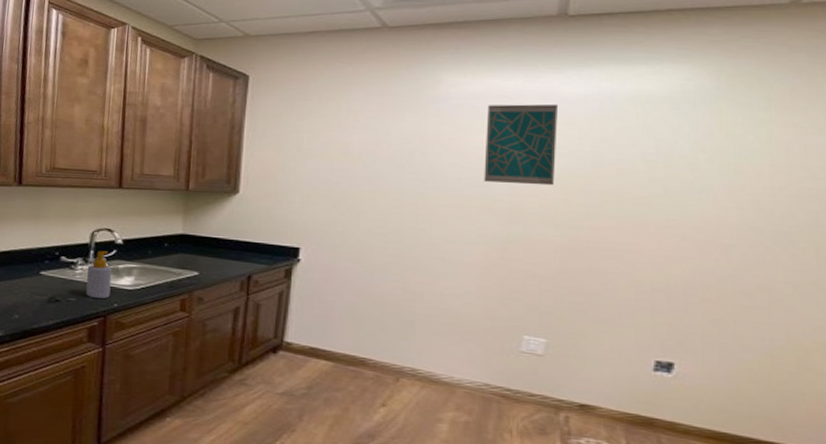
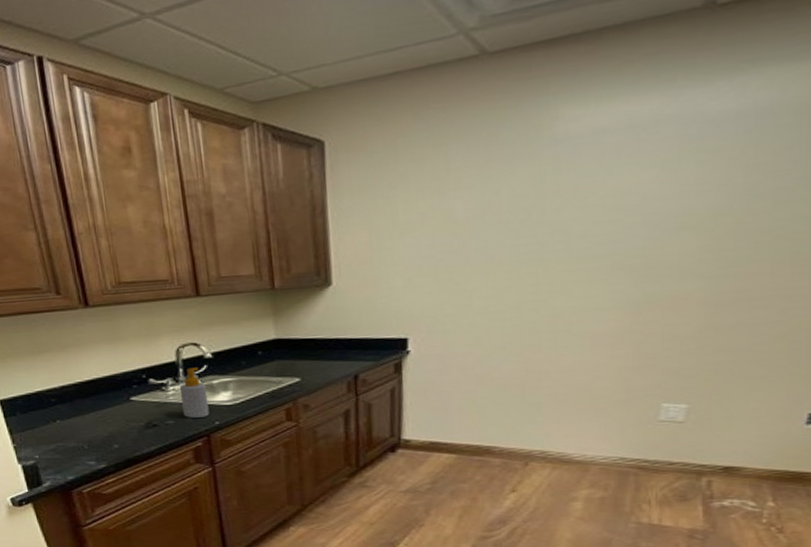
wall art: present [484,104,559,186] -> none [613,127,704,236]

